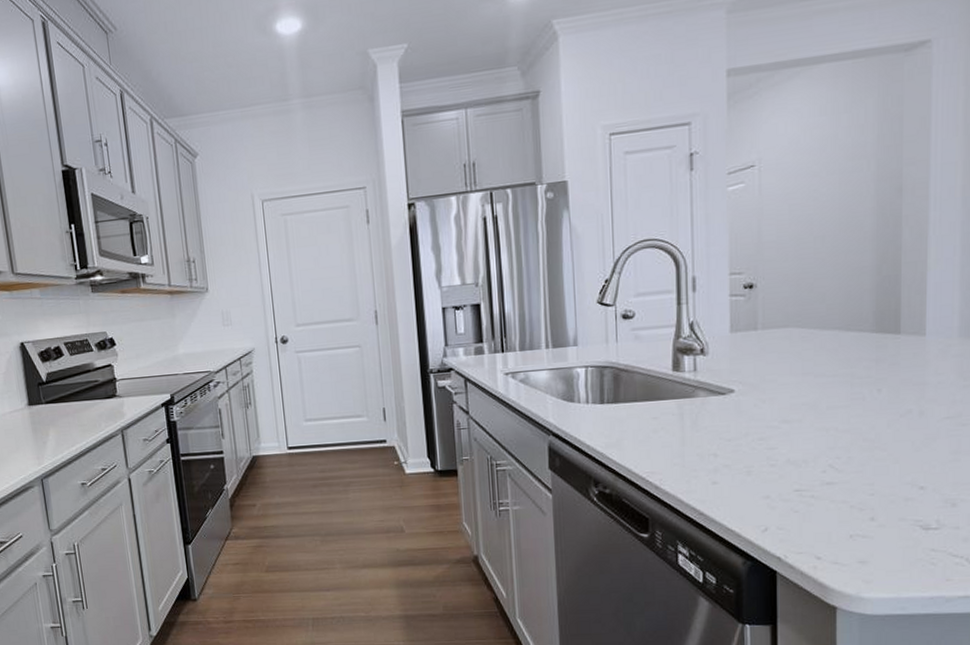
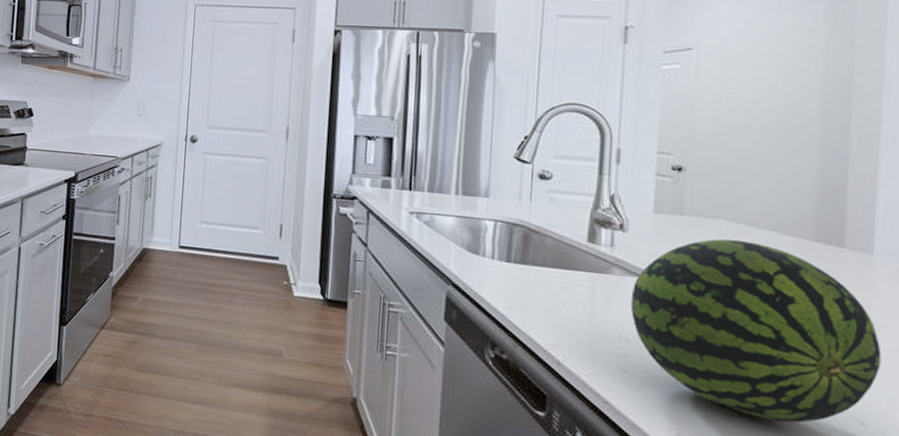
fruit: none [716,343,935,501] -> present [630,239,882,423]

